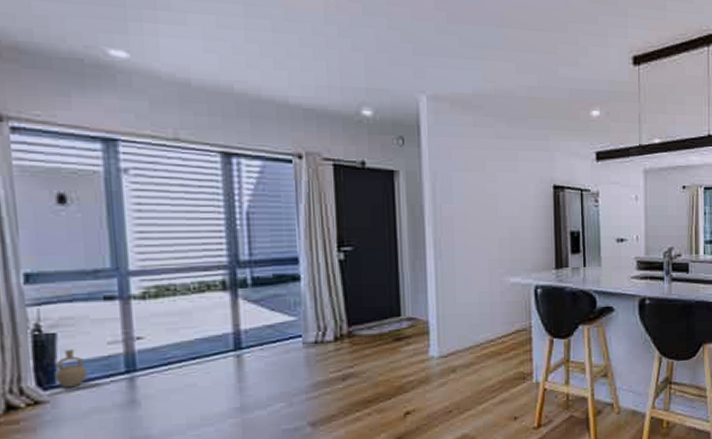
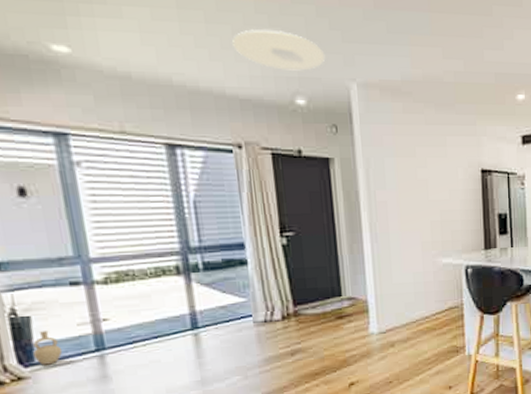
ceiling light: none [299,39,395,82] -> present [232,28,326,71]

